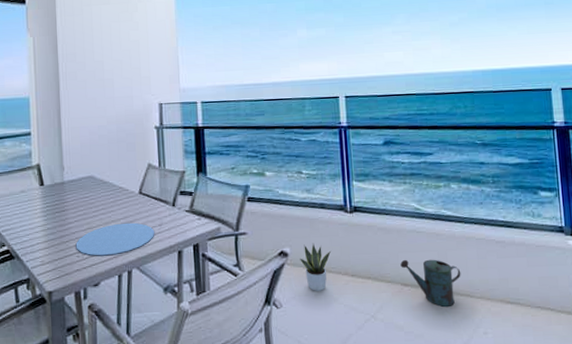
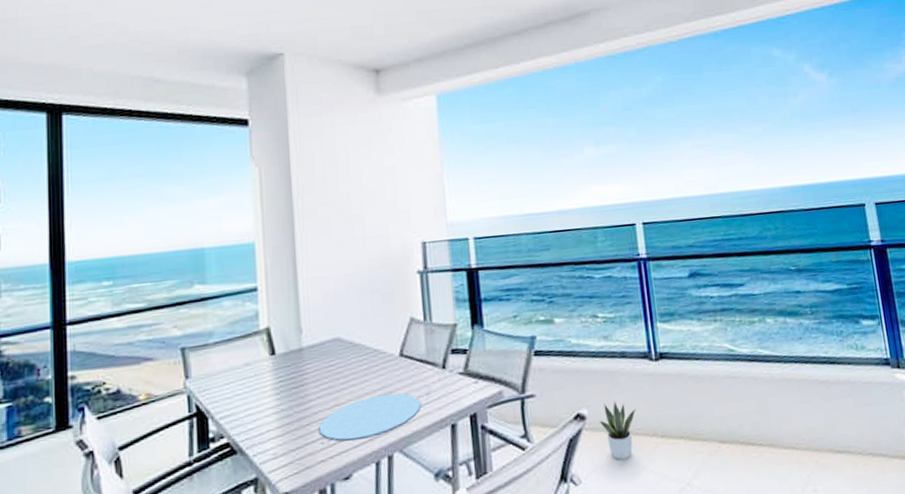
watering can: present [400,259,461,307] -> none [716,408,784,465]

